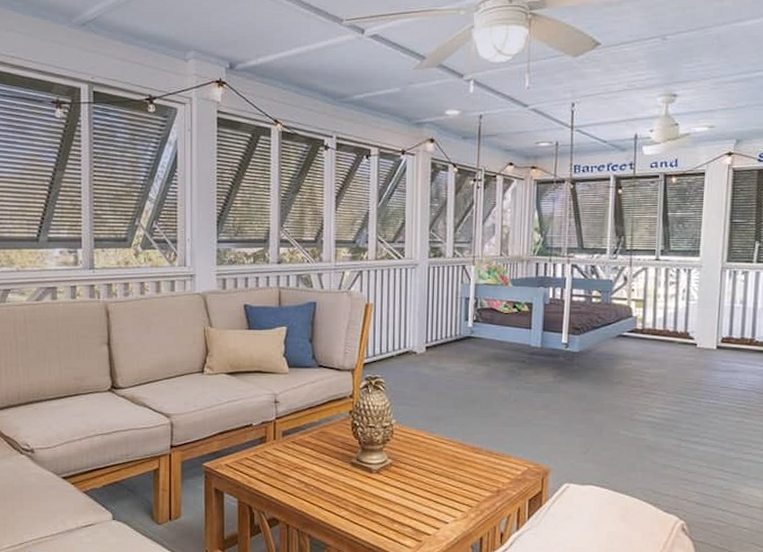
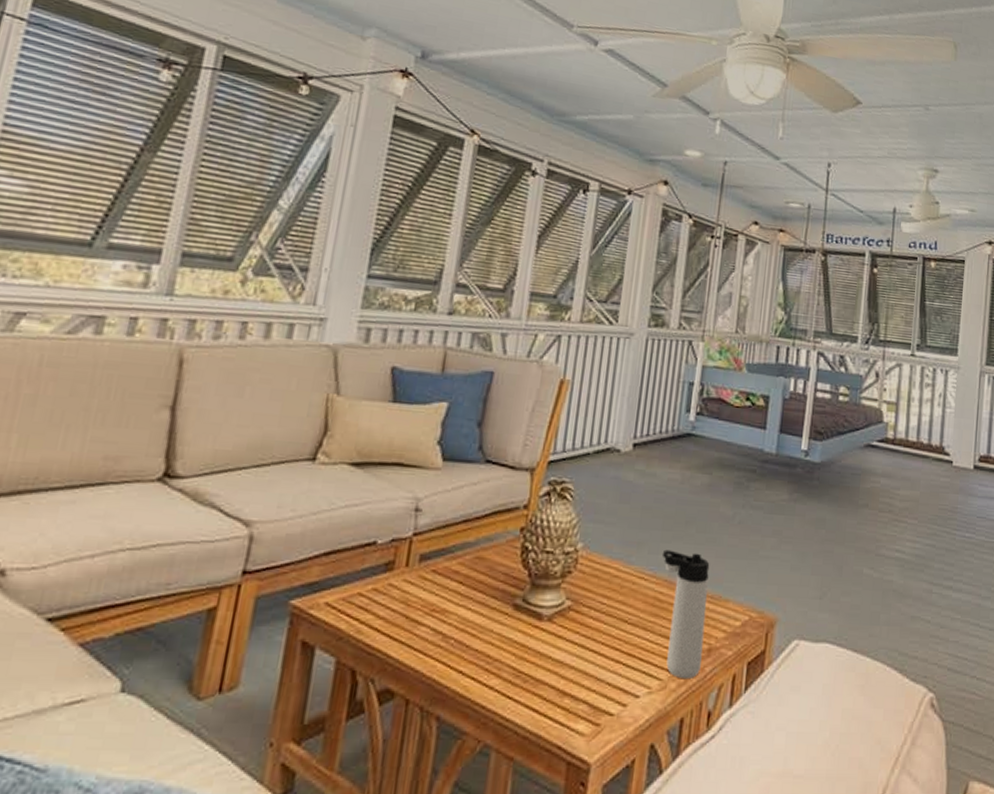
thermos bottle: none [455,422,494,511] -> present [662,549,710,680]

